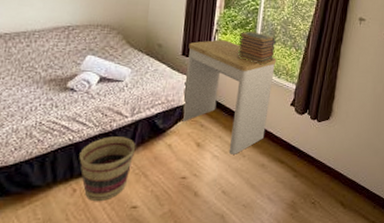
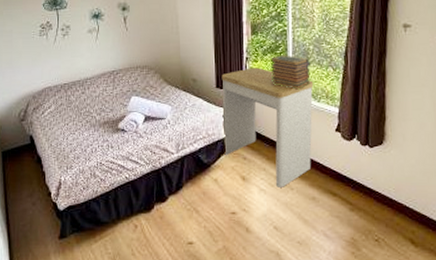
basket: present [79,136,136,201] -> none [136,173,185,237]

